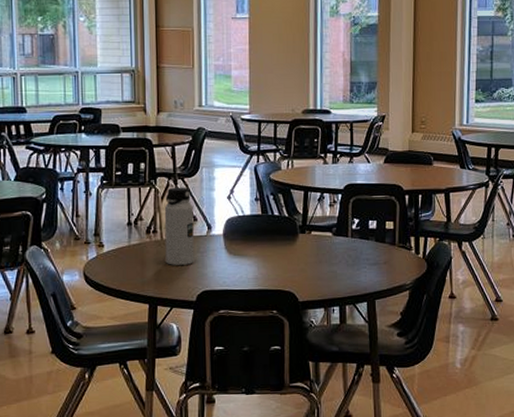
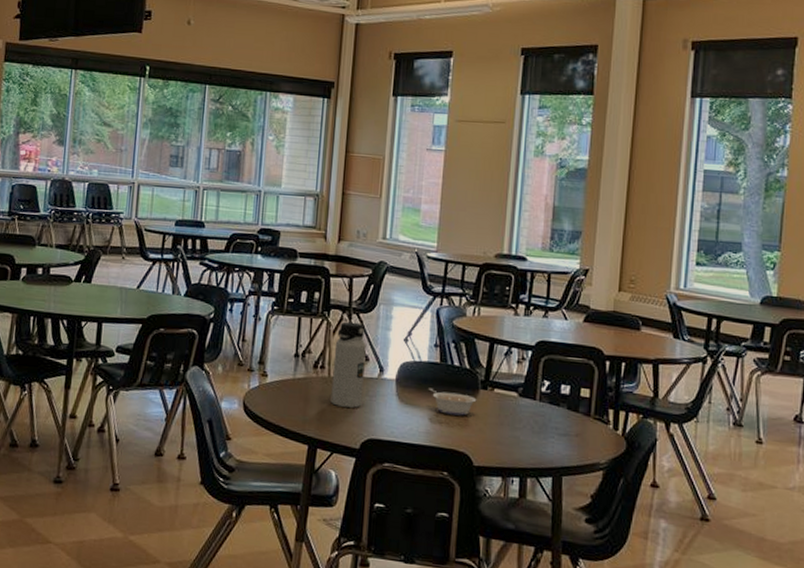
legume: none [253,238,297,260] -> present [428,387,477,416]

